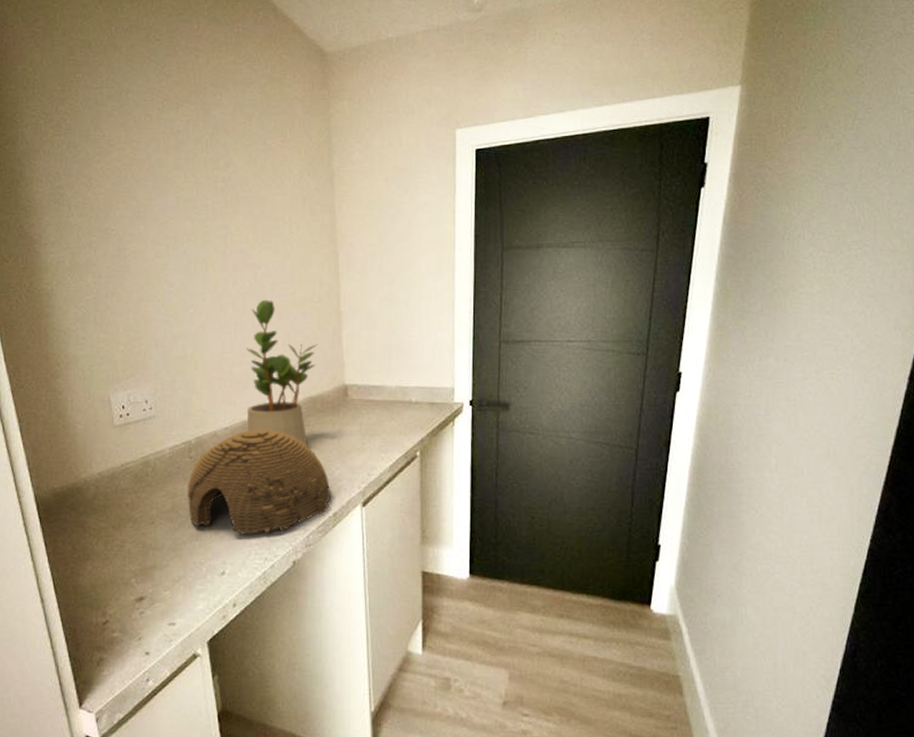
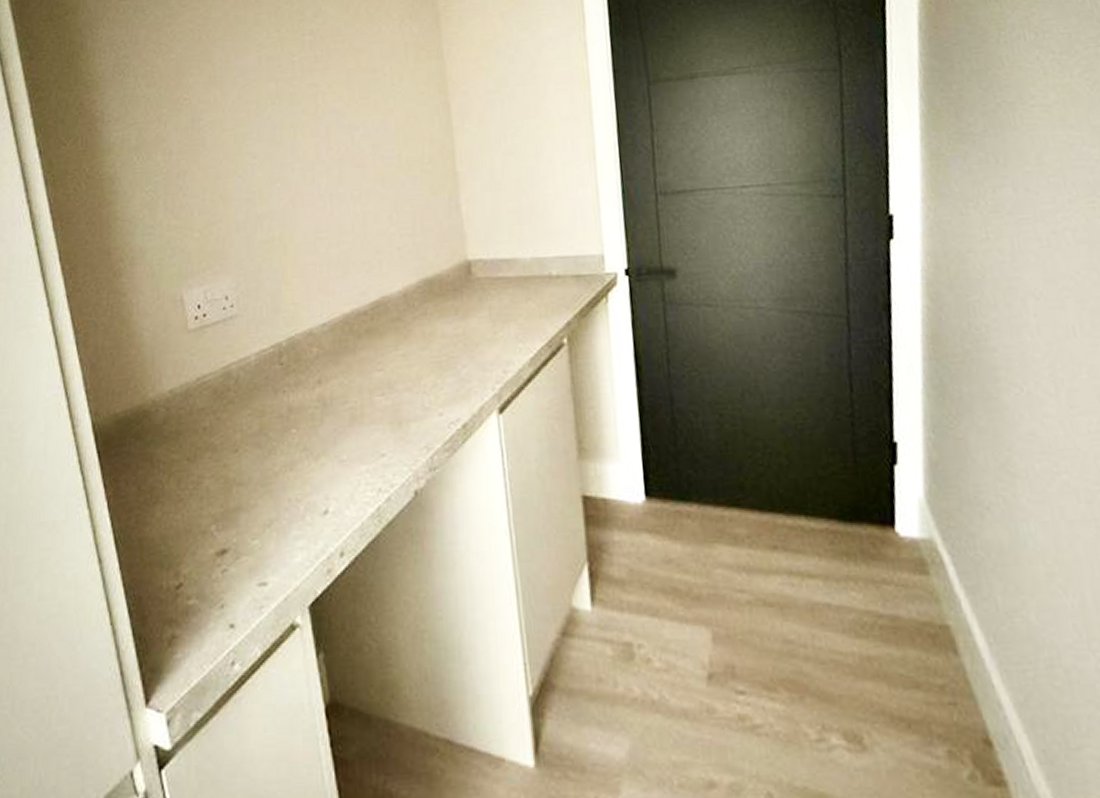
woven basket: present [187,429,331,534] -> none [278,322,459,459]
potted plant: present [246,299,318,446] -> none [345,164,431,340]

